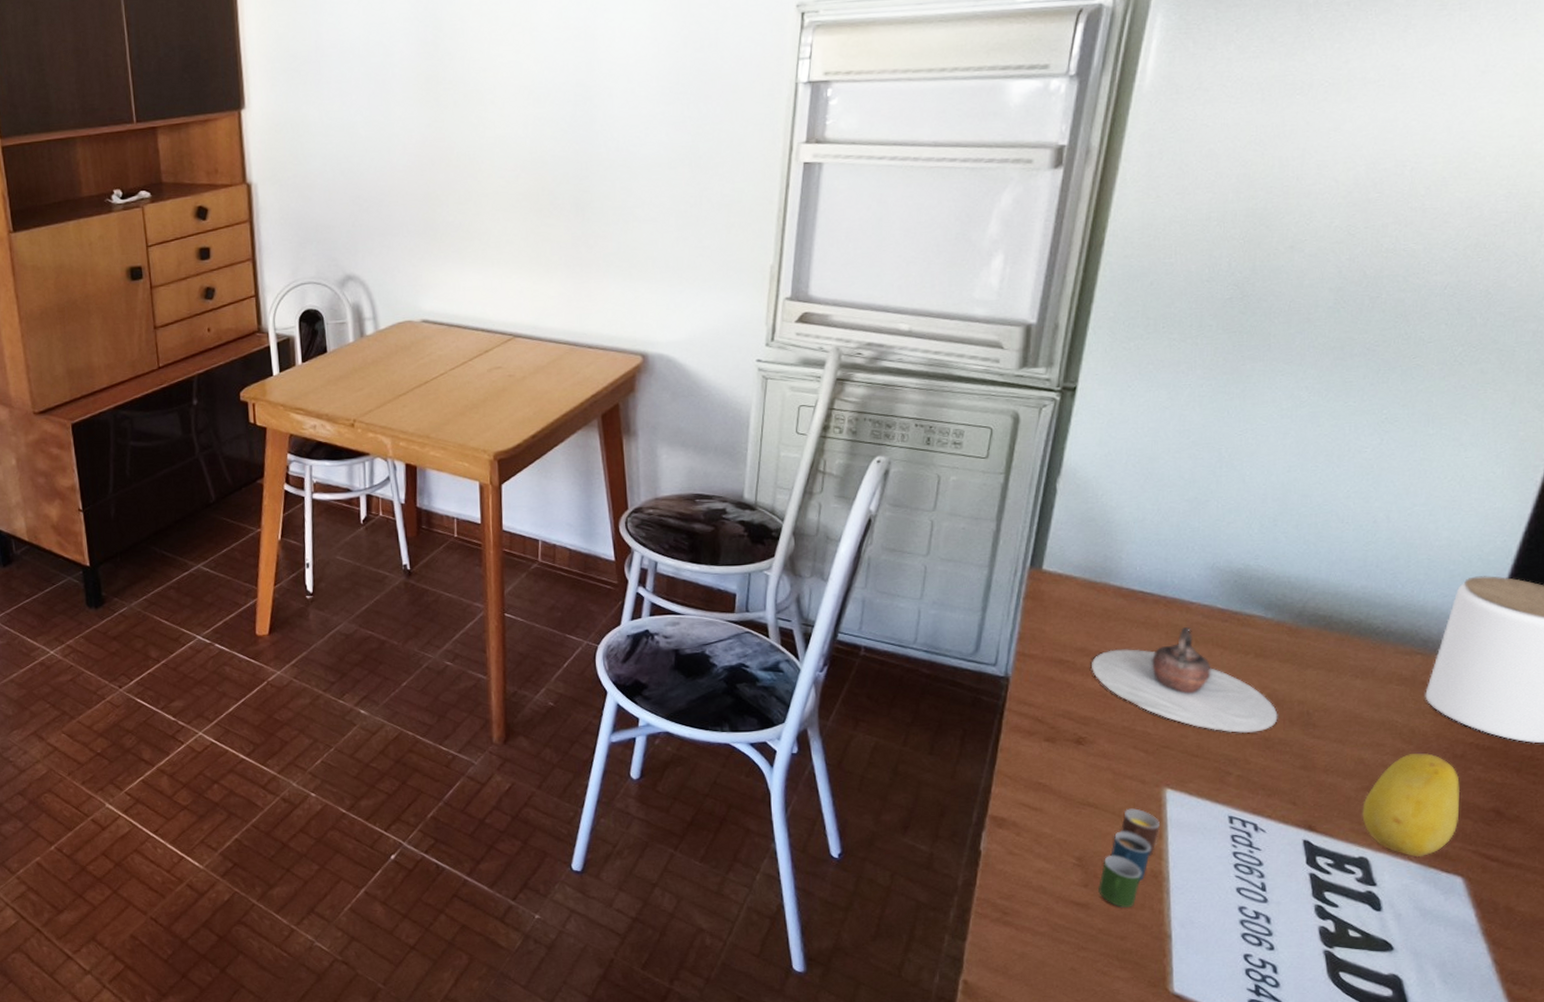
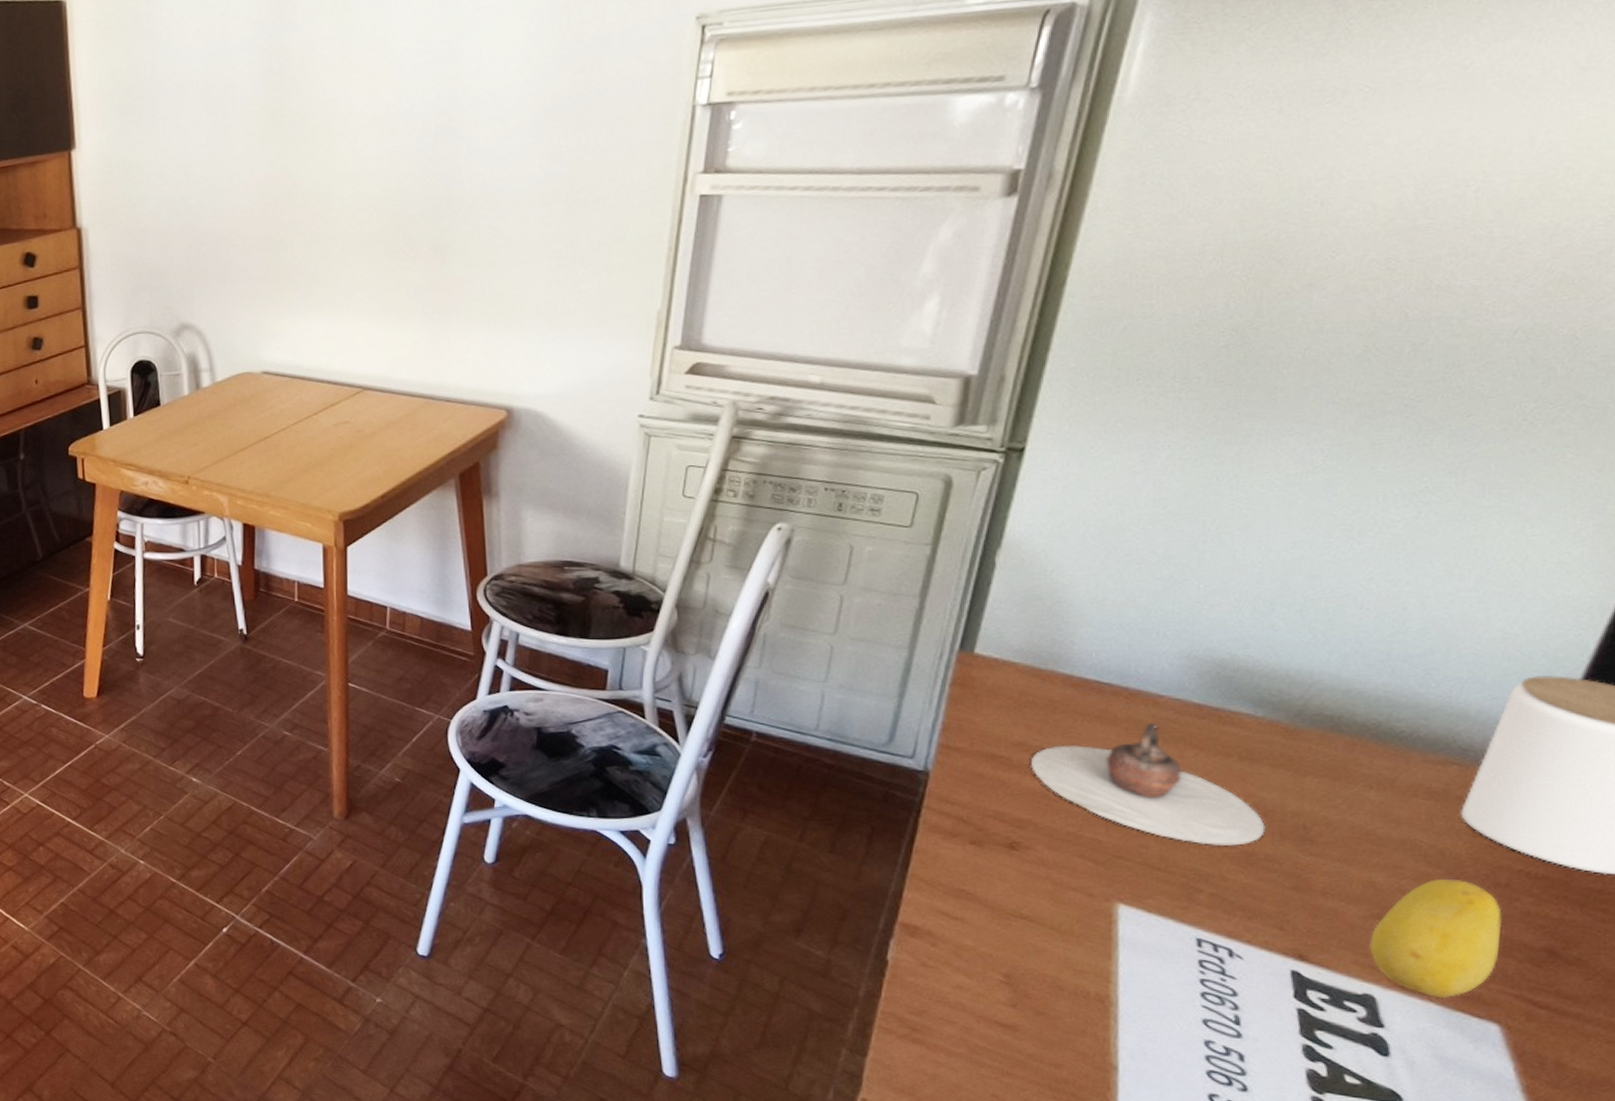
cup: present [1099,808,1160,908] -> none [1029,923,1109,1033]

